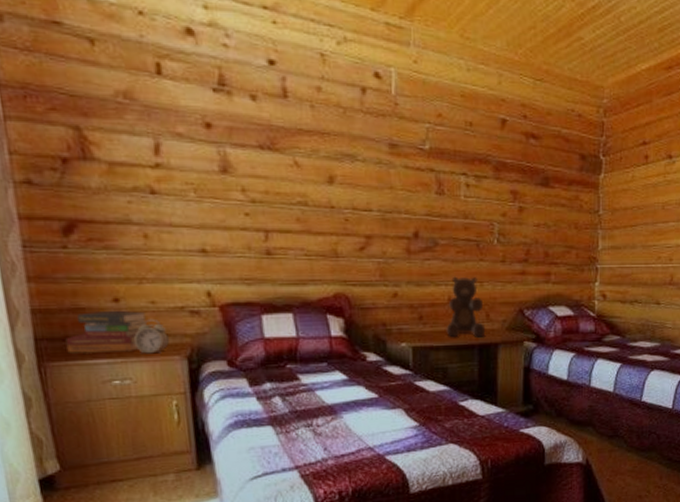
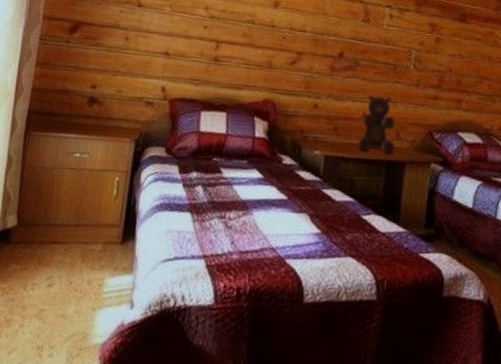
books: present [65,311,146,354] -> none [48,94,112,131]
alarm clock: present [133,318,169,354] -> none [98,105,125,135]

